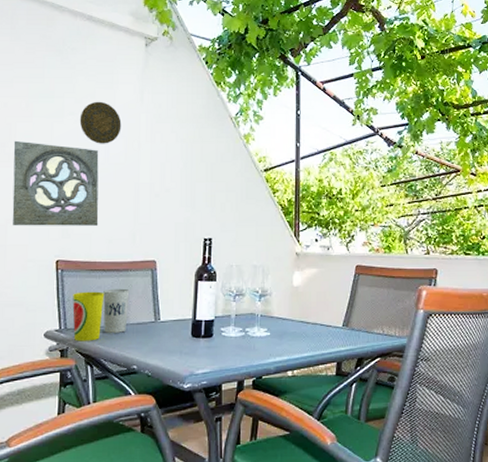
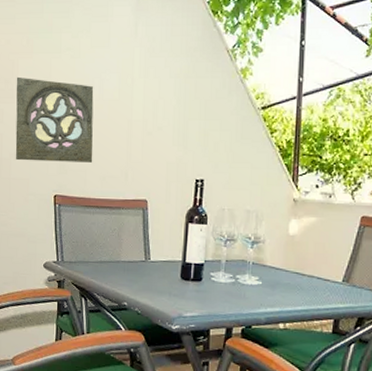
cup: present [72,291,105,342] -> none [69,226,98,275]
decorative plate: present [79,101,122,144] -> none [76,35,116,80]
cup: present [103,288,130,334] -> none [96,225,122,270]

